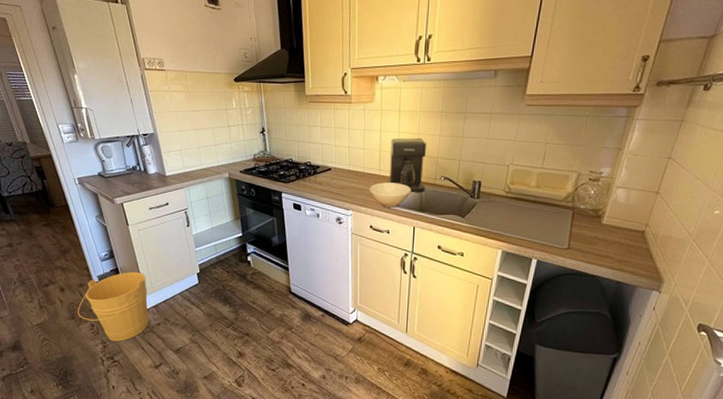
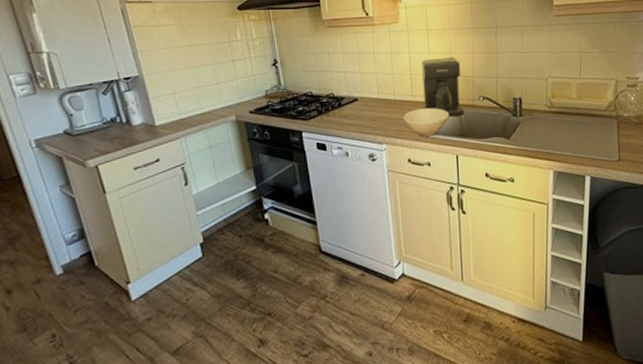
bucket: present [78,271,149,342] -> none [32,252,135,354]

